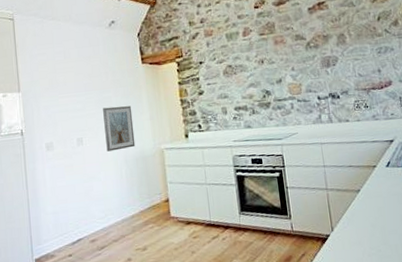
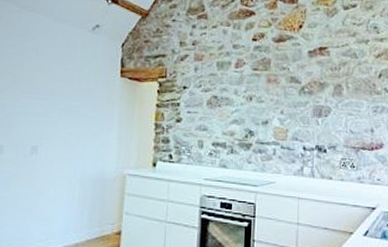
picture frame: present [103,106,136,152] -> none [62,117,100,167]

